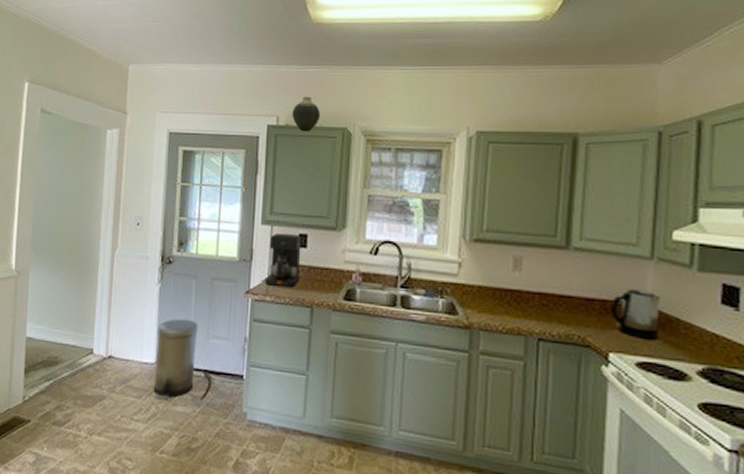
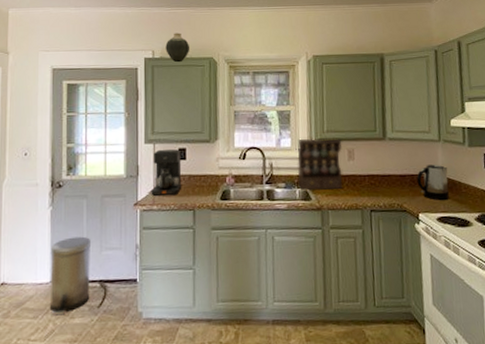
spice rack: none [442,238,505,306] -> present [297,138,342,190]

